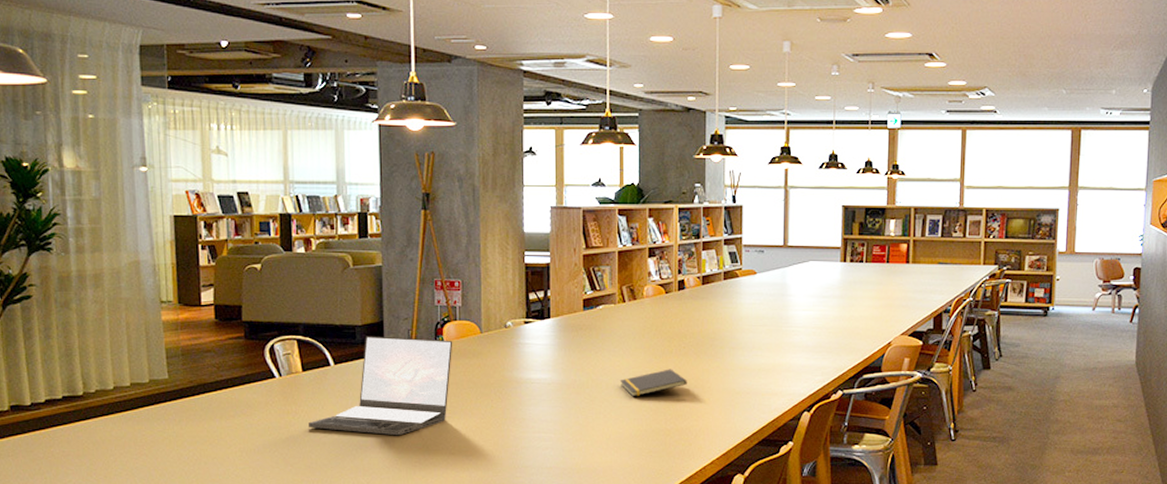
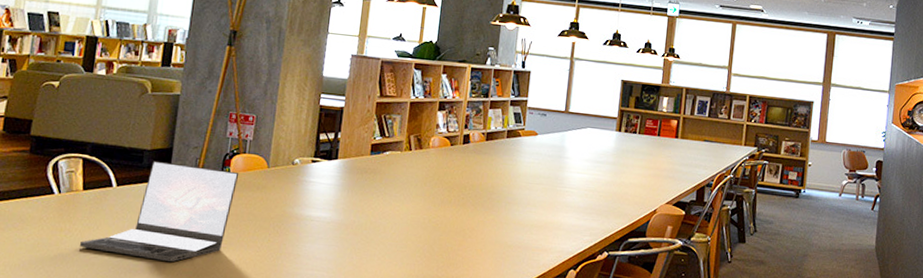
notepad: present [619,369,687,397] -> none [397,217,462,243]

